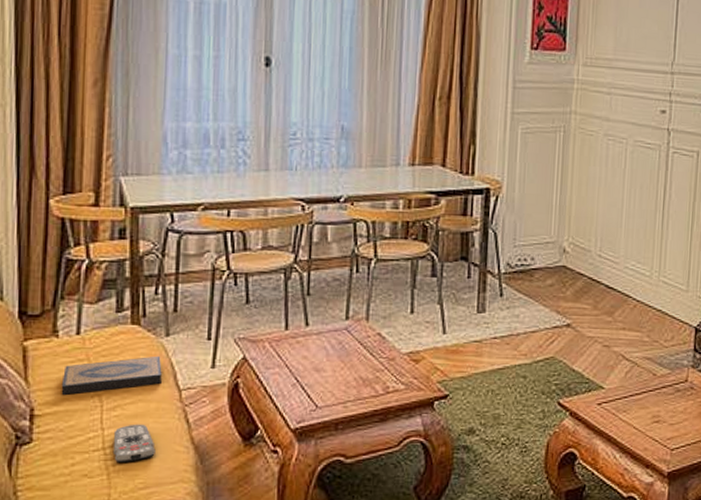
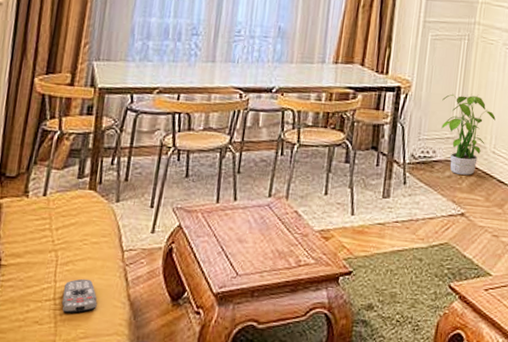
hardback book: present [61,355,162,395] -> none [25,219,110,249]
potted plant: none [537,192,600,282] -> present [441,93,496,175]

